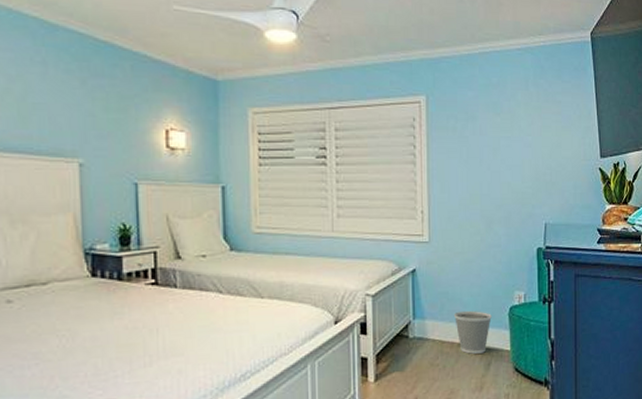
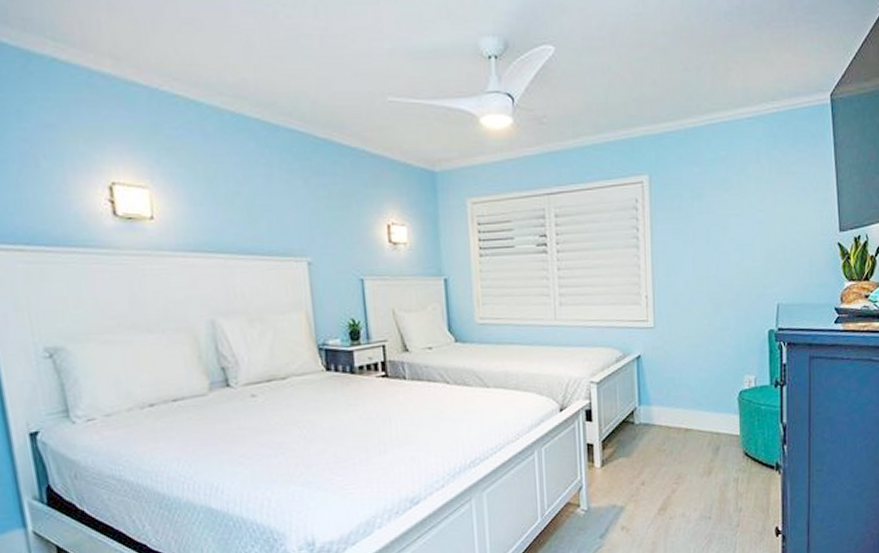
wastebasket: present [453,310,492,354] -> none [680,395,720,439]

